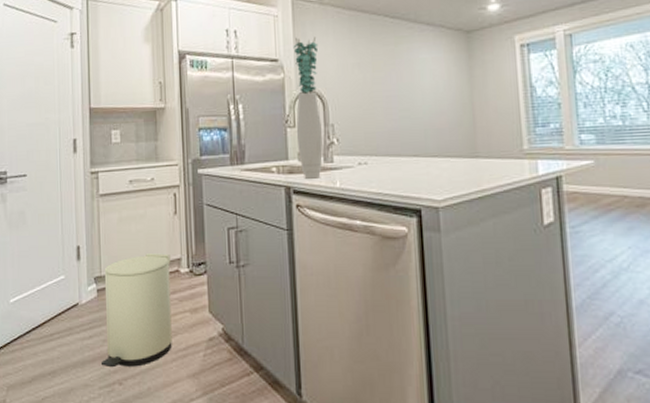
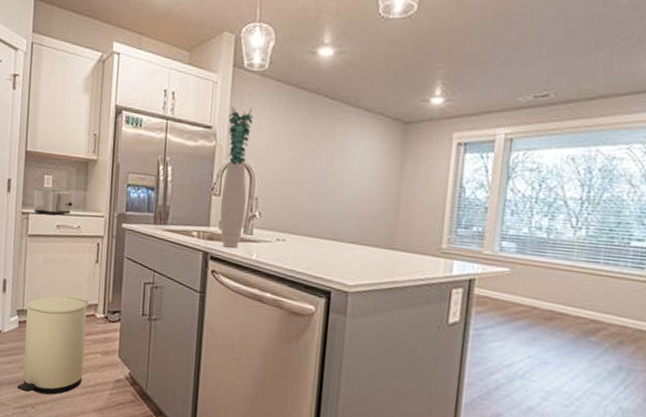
toaster: none [103,143,144,171] -> present [34,188,73,216]

